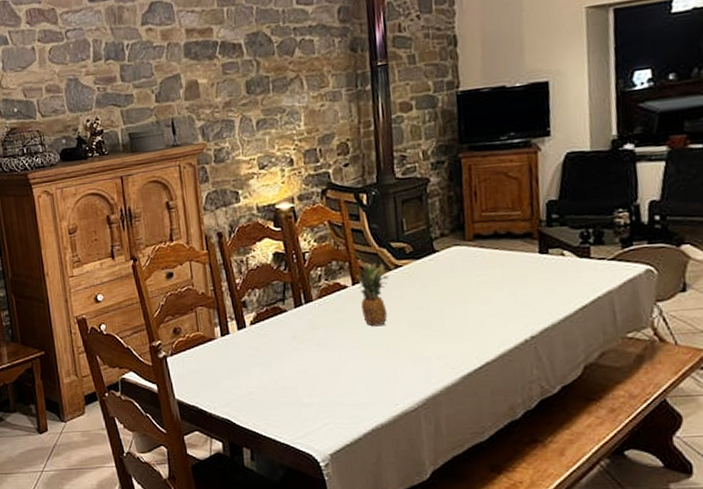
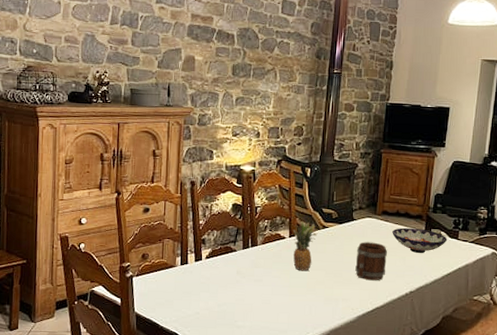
mug: none [446,277,491,329] -> present [355,242,387,281]
bowl: none [492,250,575,284] -> present [392,228,448,253]

